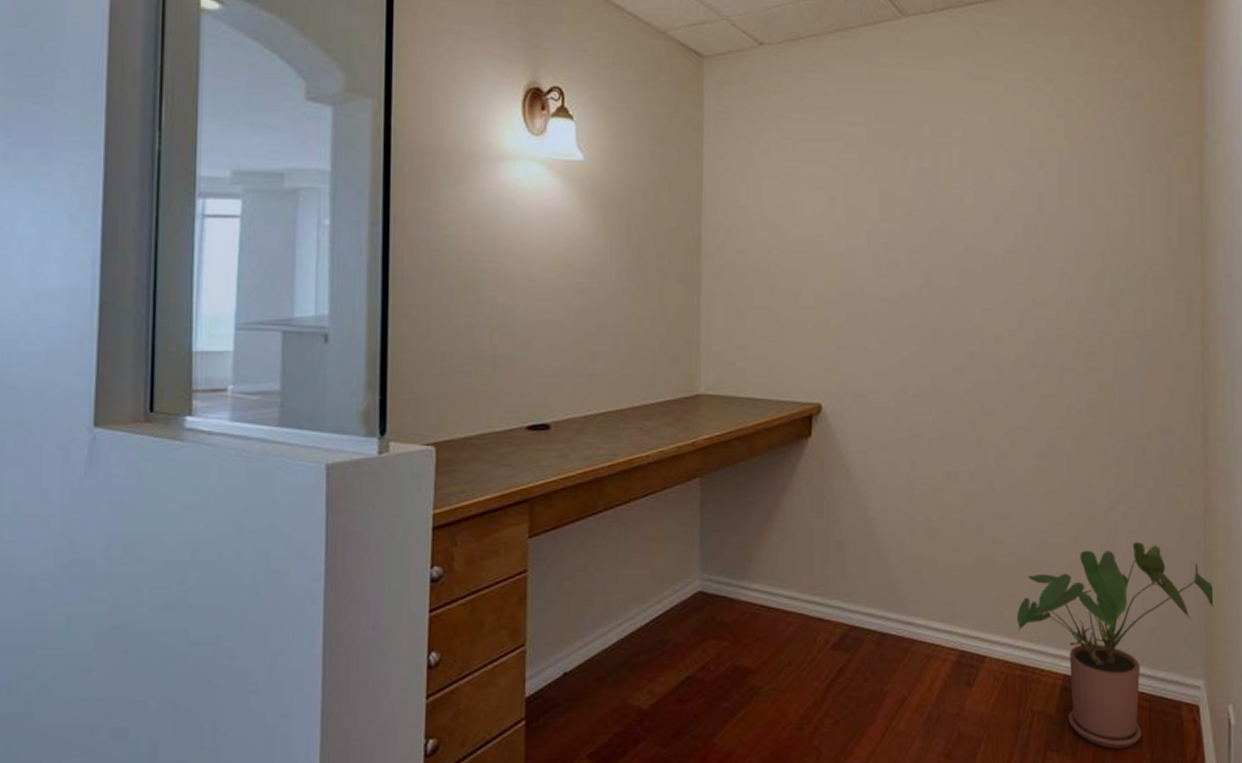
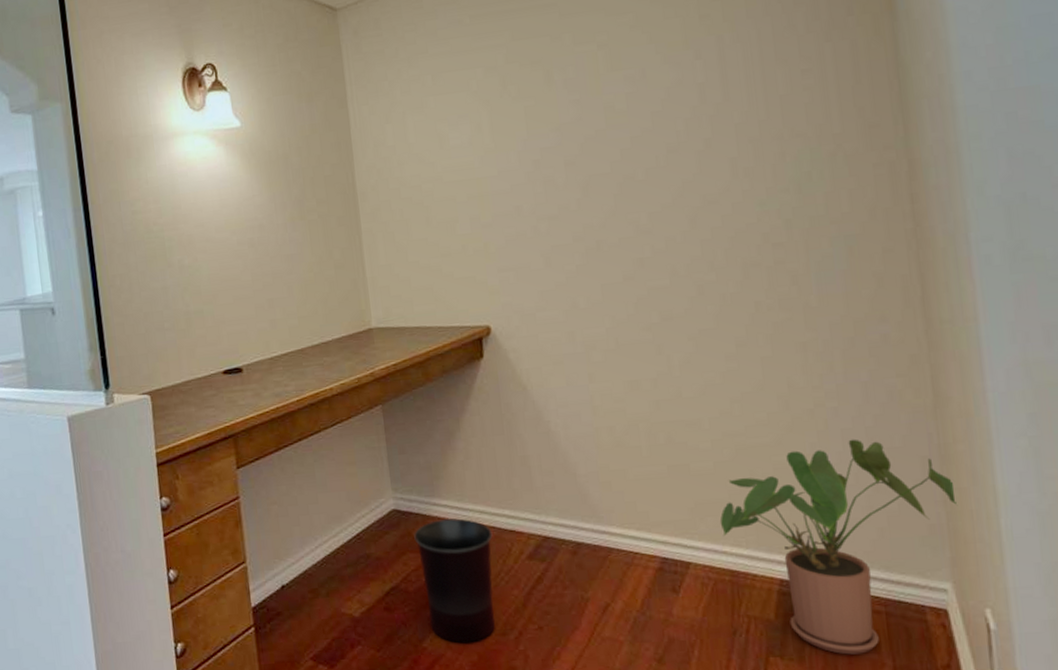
waste bin: none [718,603,800,739] -> present [414,518,495,644]

